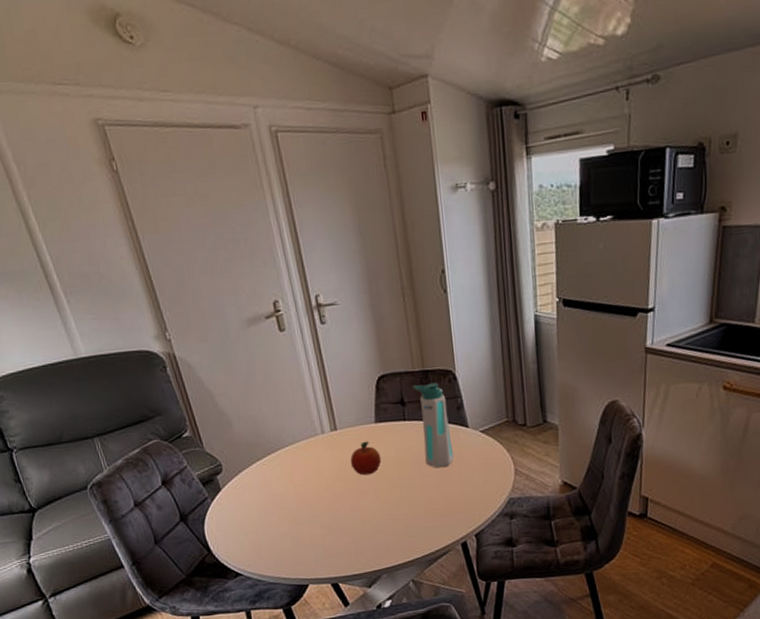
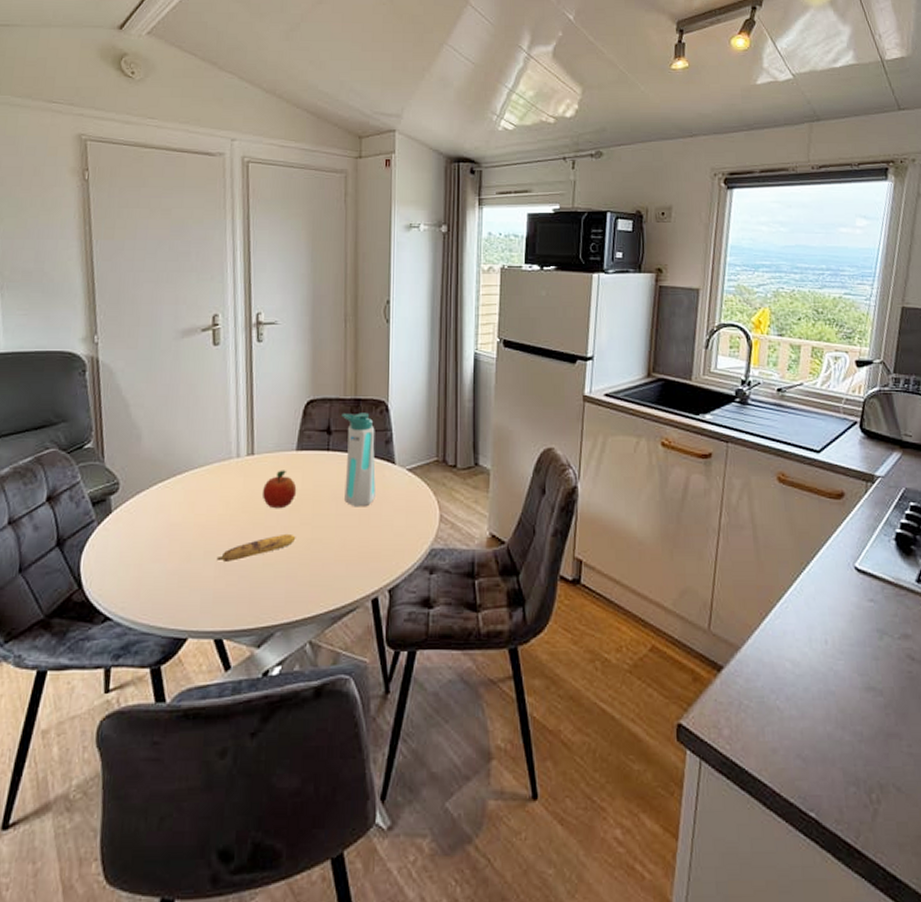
banana: none [320,495,387,523] -> present [216,533,296,562]

